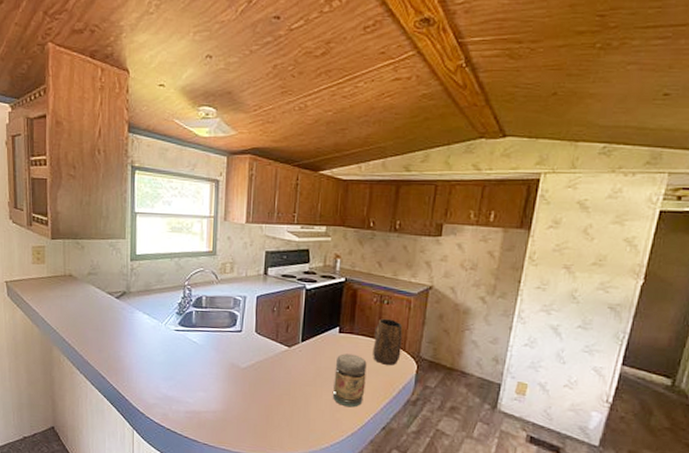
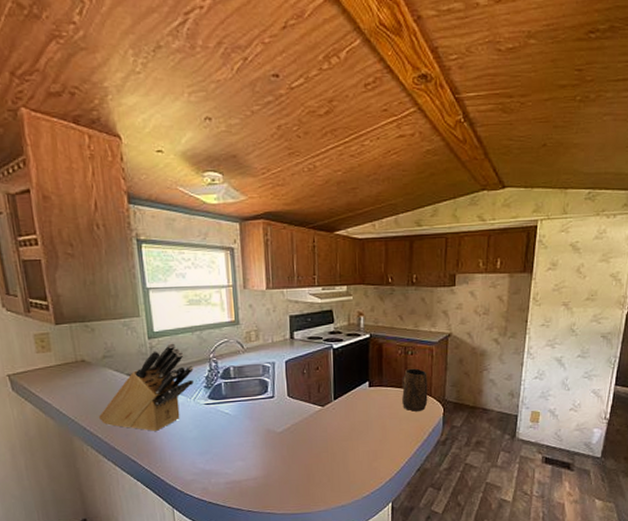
knife block: none [77,267,168,351] -> present [98,343,194,431]
jar: present [332,353,367,408] -> none [368,405,398,456]

